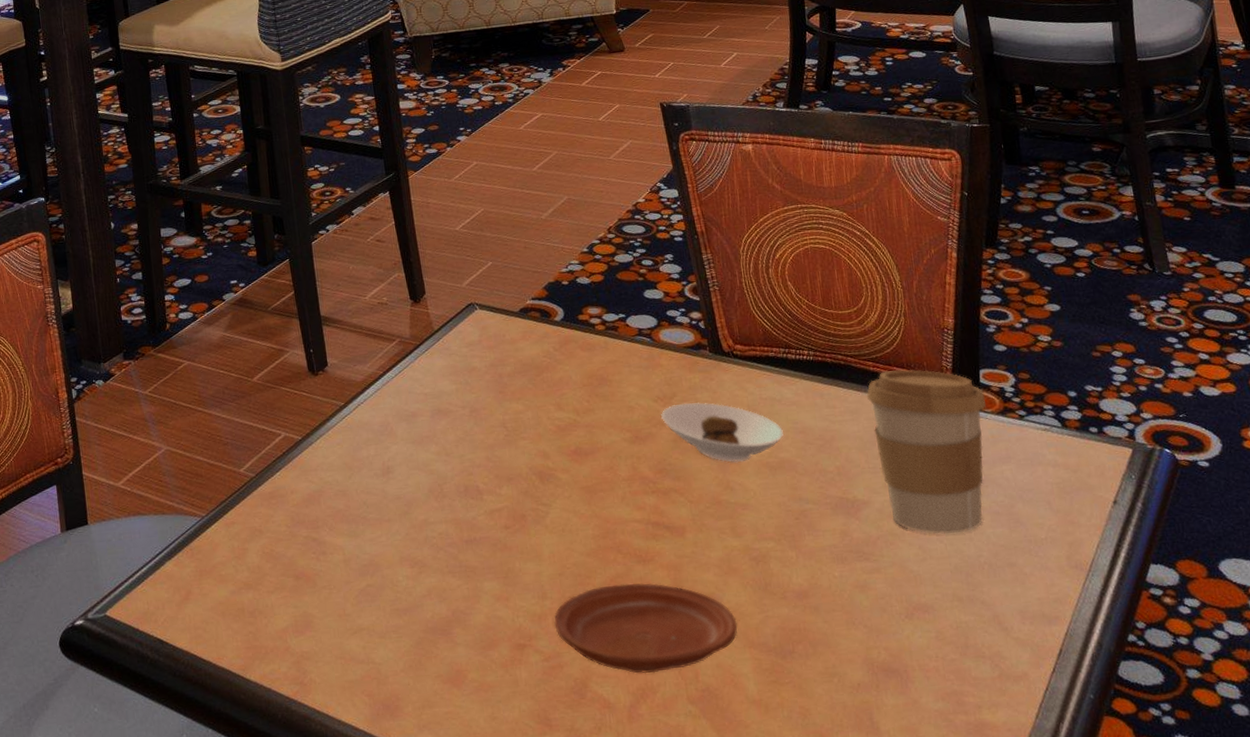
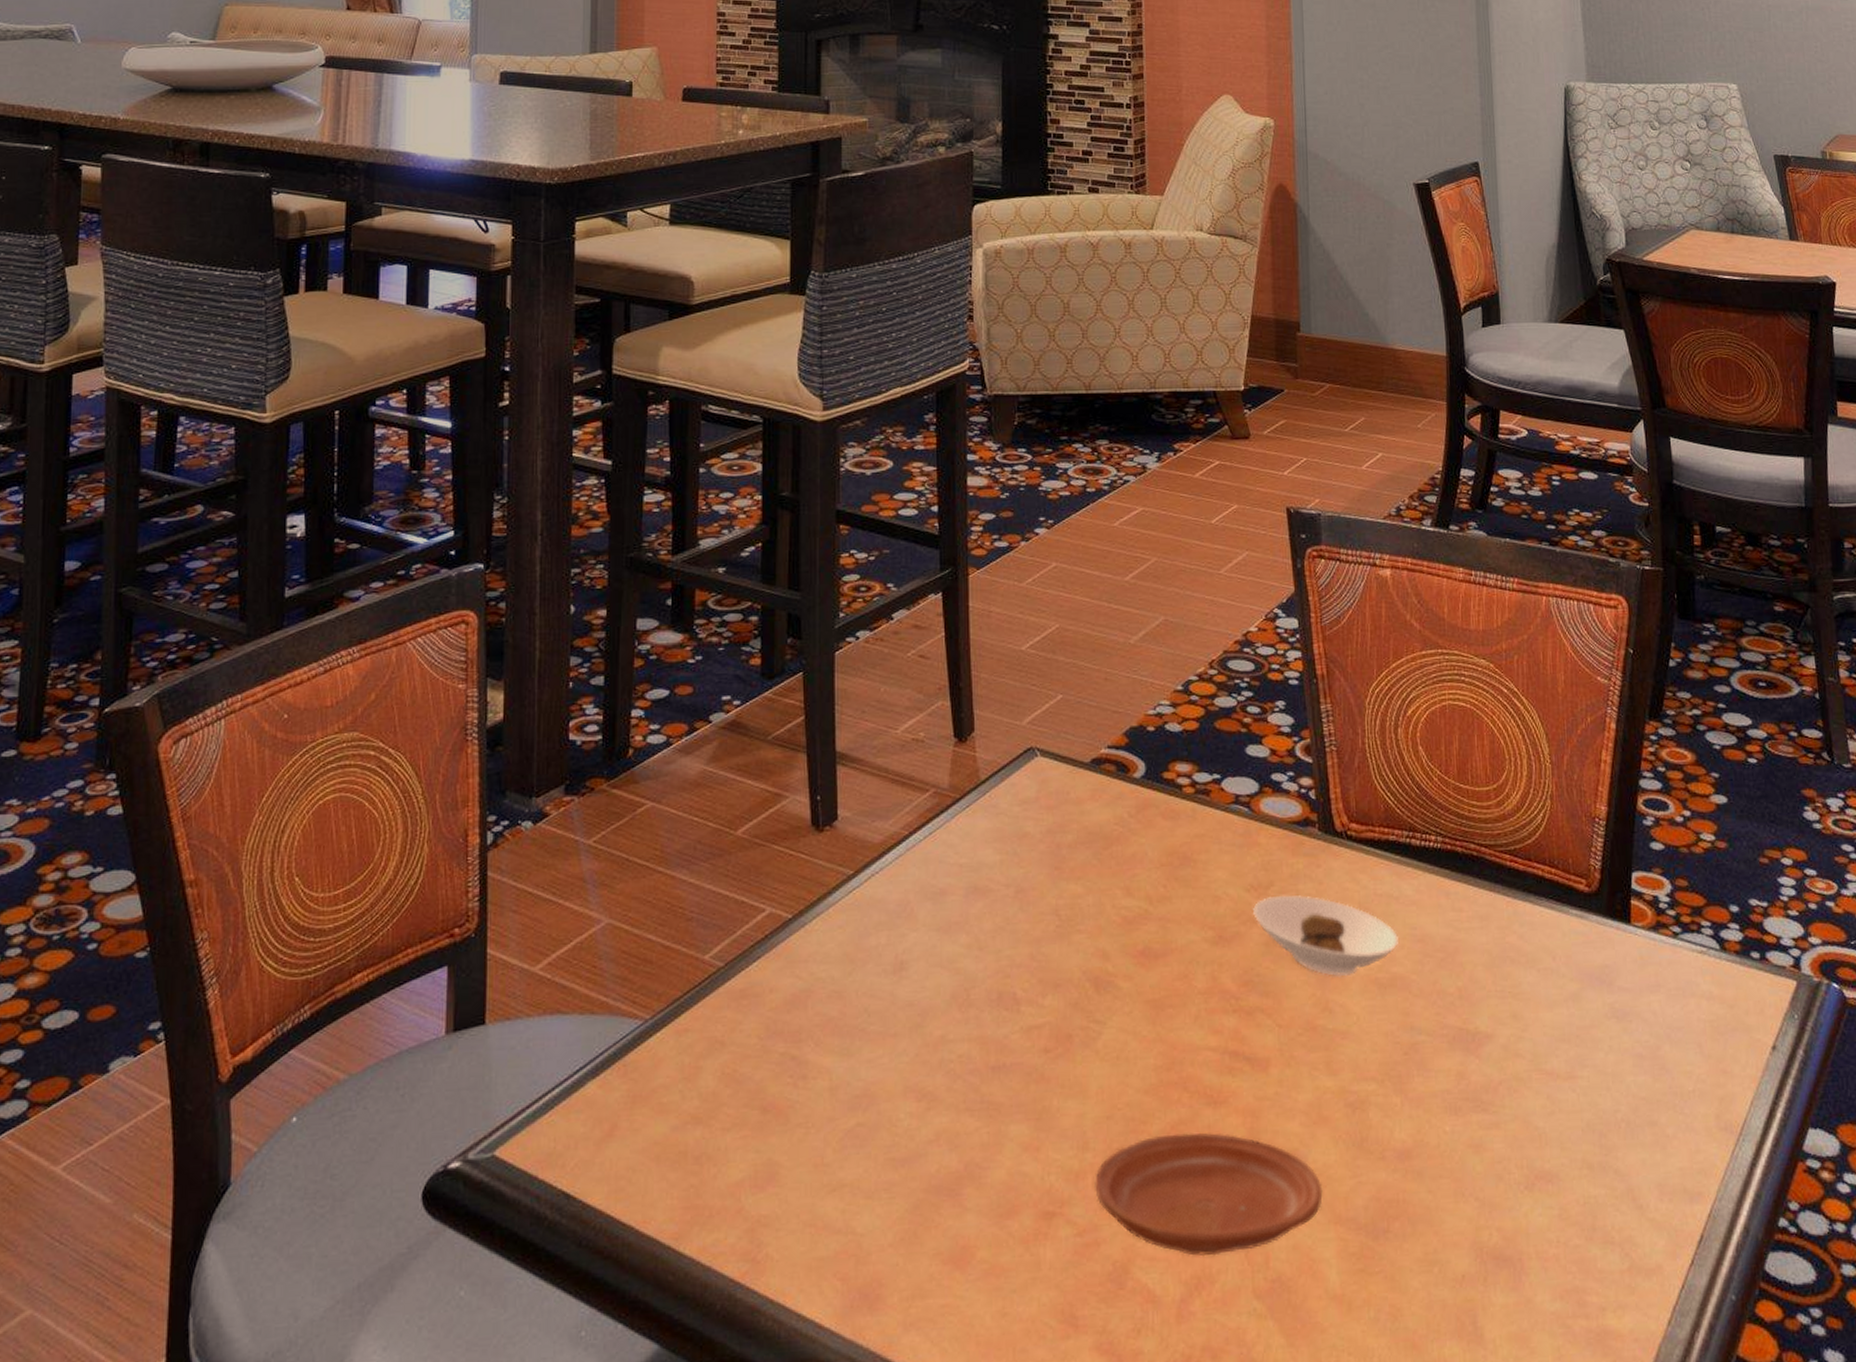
coffee cup: present [866,369,986,535] -> none [1499,866,1637,1082]

